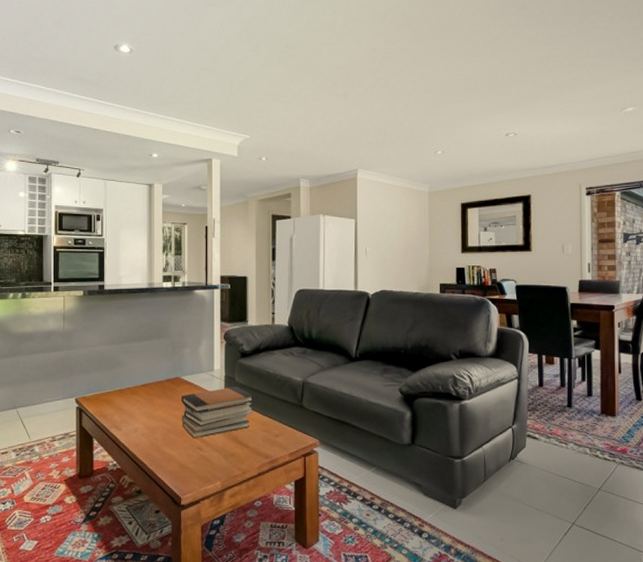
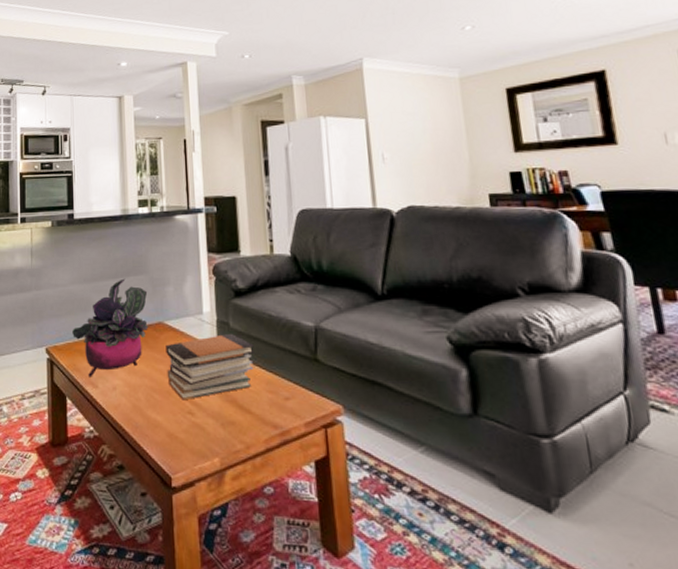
potted plant: none [100,341,168,422] -> present [72,278,149,377]

